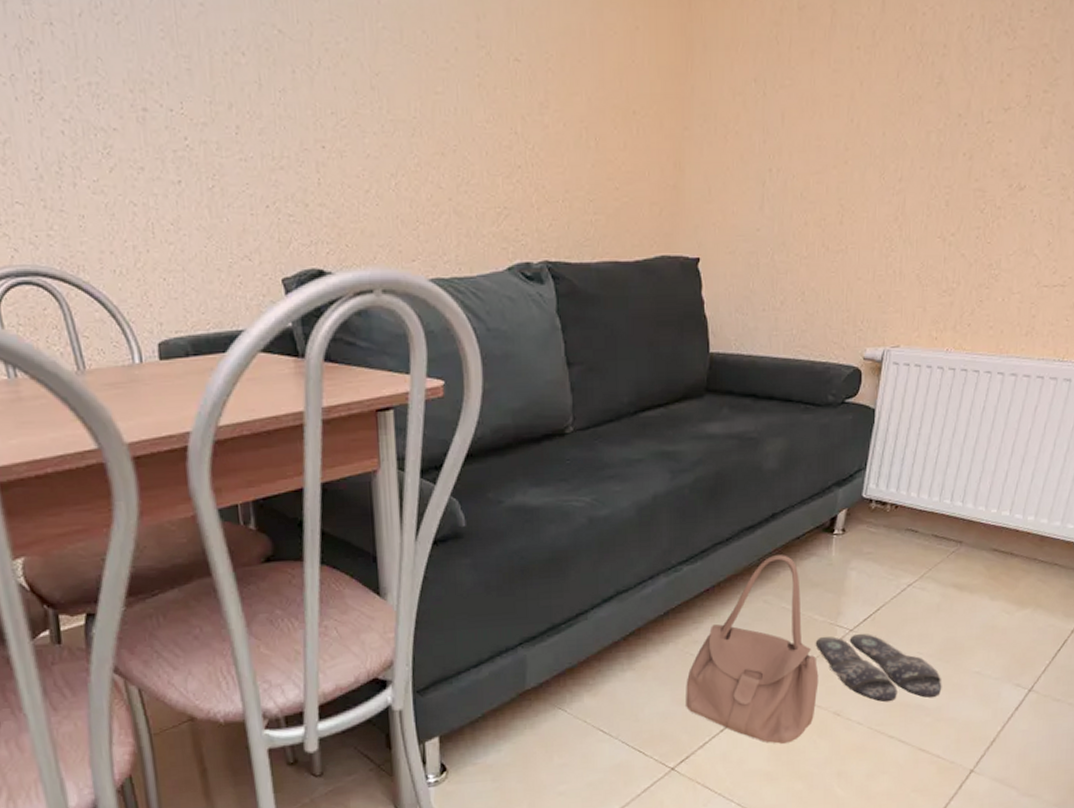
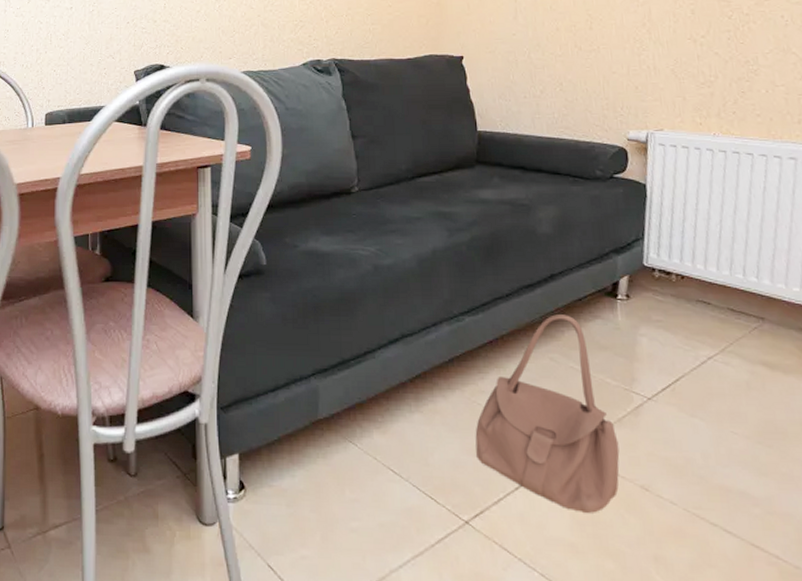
slippers: present [816,633,942,701] -> none [612,401,768,485]

